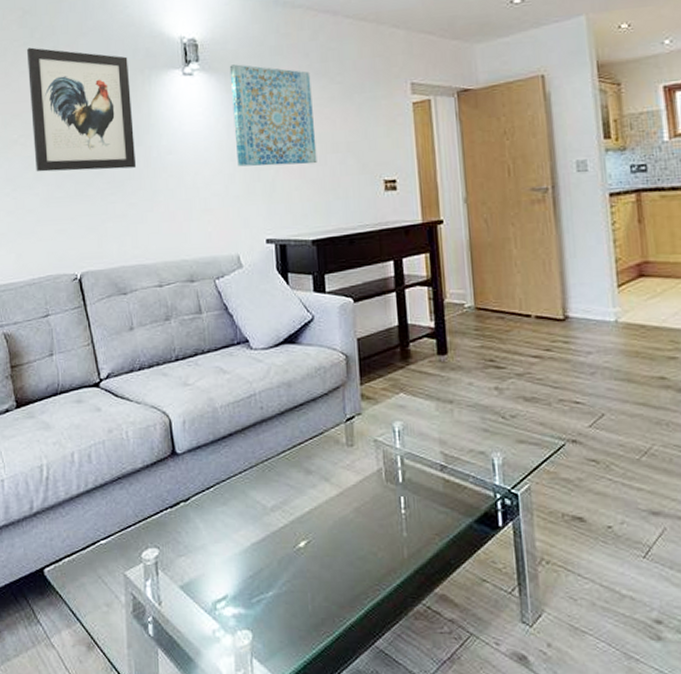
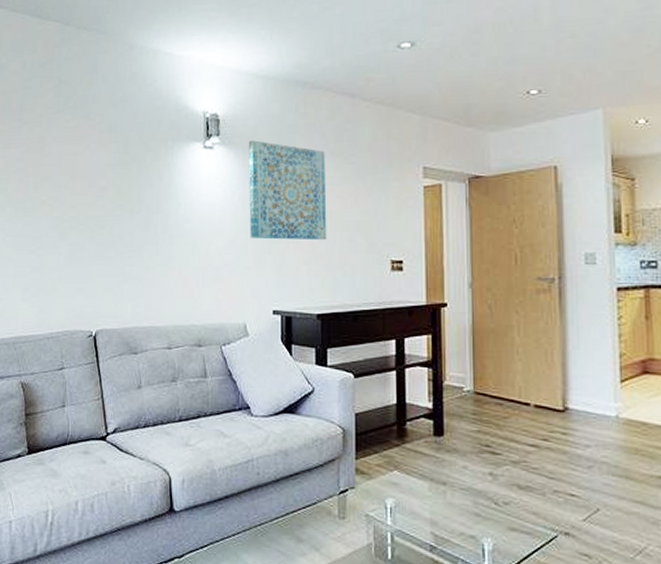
wall art: present [27,47,137,172] -> none [60,115,155,234]

